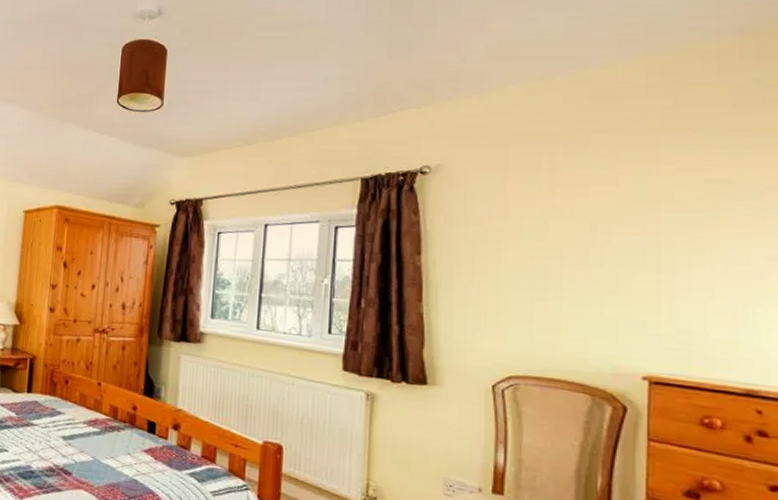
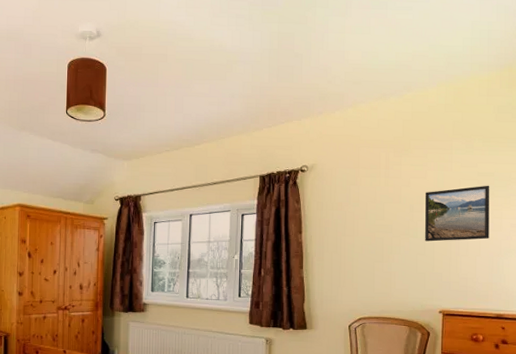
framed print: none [616,197,728,276] -> present [425,185,490,242]

